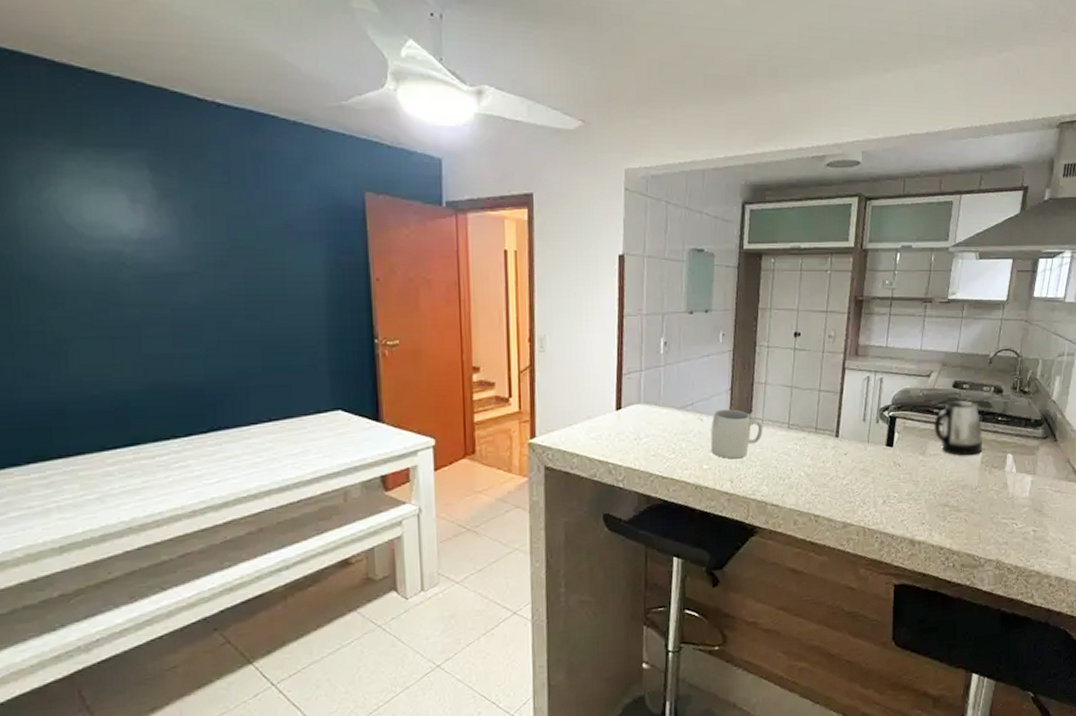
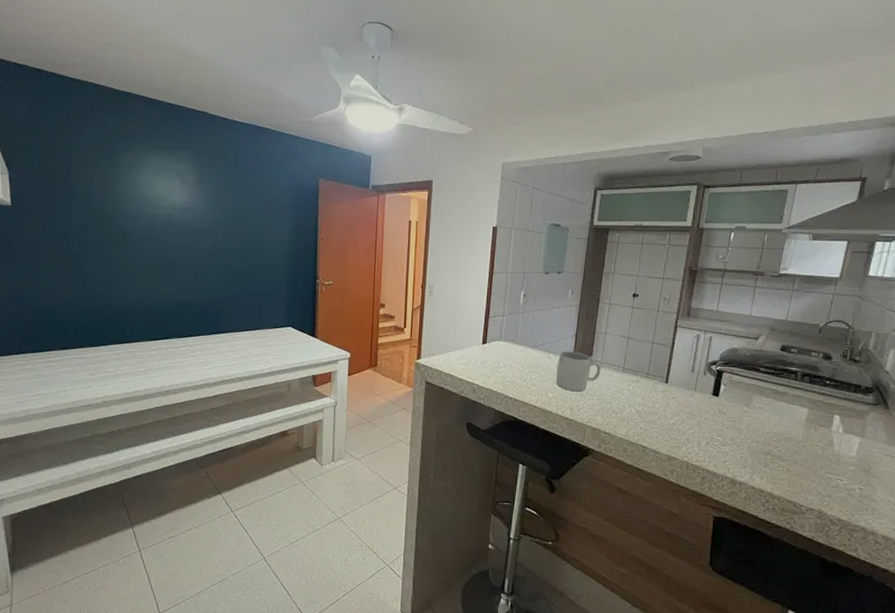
kettle: present [934,400,982,455] -> none [760,362,809,413]

